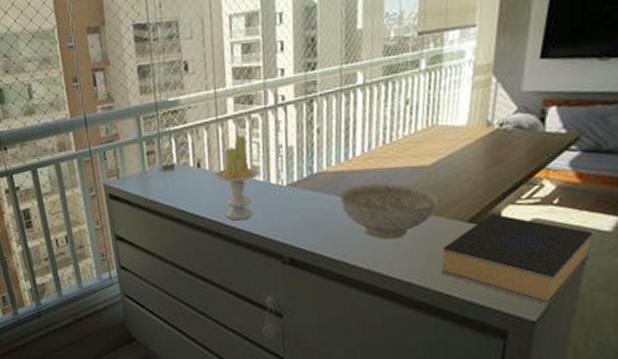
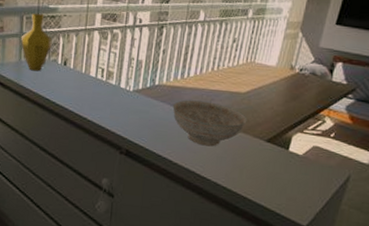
vase: none [140,110,179,181] -> present [21,13,52,72]
candle: present [215,134,260,221] -> none [77,44,113,114]
book: present [442,214,592,305] -> none [241,138,355,215]

